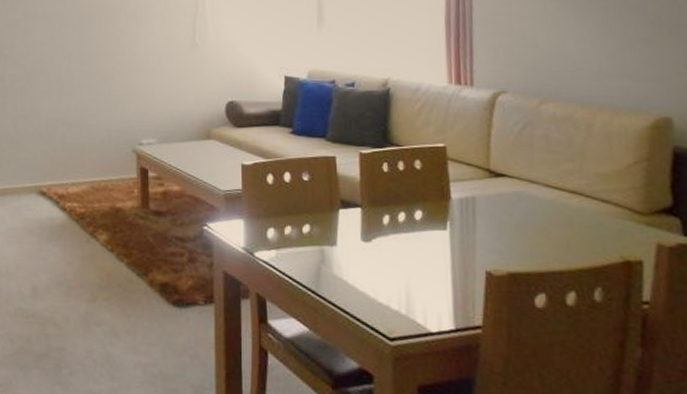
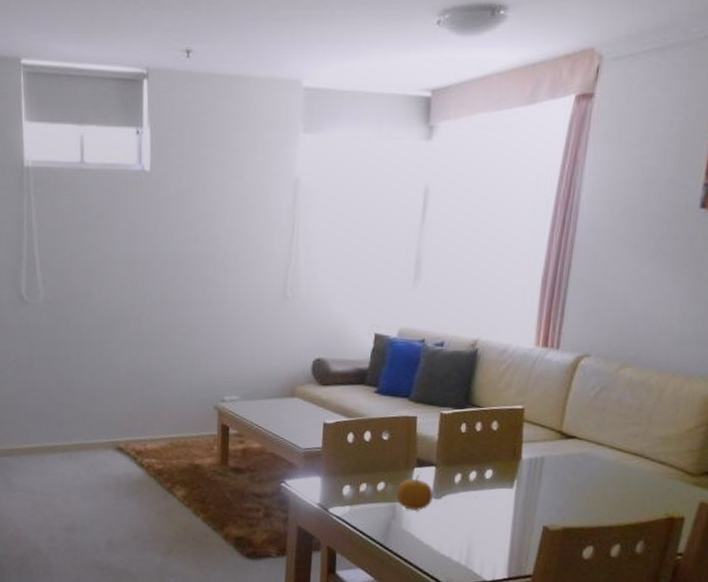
fruit: none [323,216,362,255] -> present [396,474,433,511]

